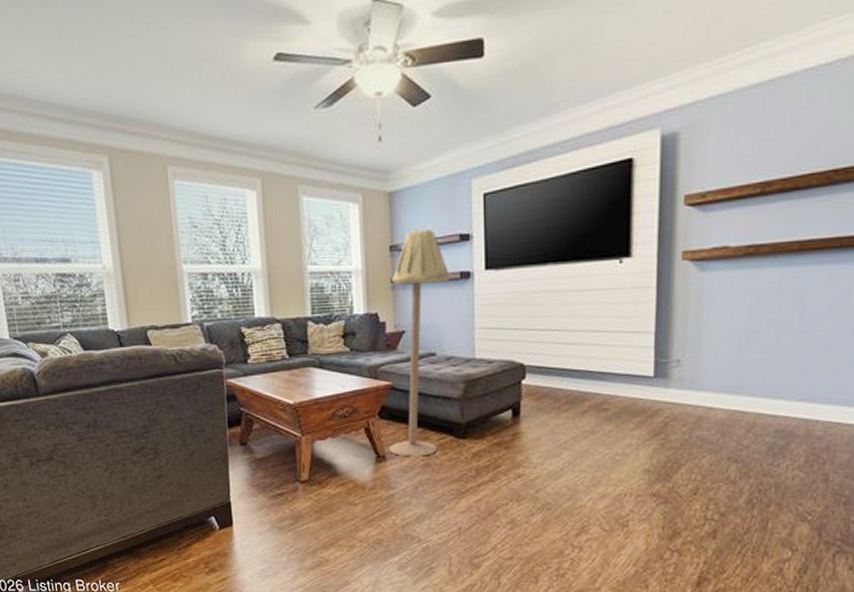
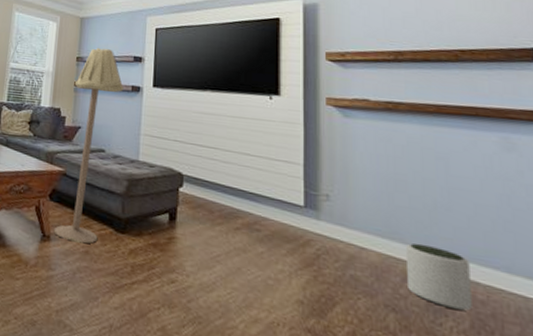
plant pot: none [751,393,812,450] -> present [406,243,472,311]

